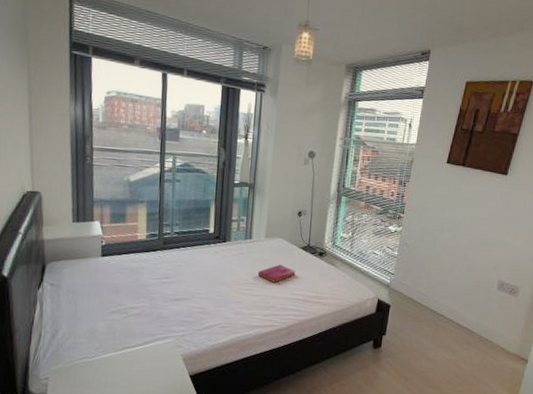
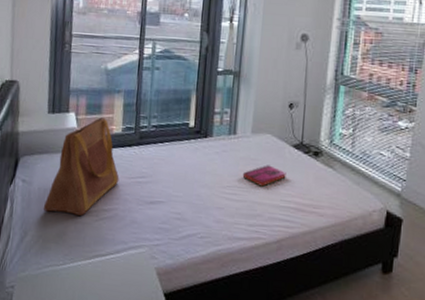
tote bag: none [74,225,145,313] -> present [44,117,119,216]

